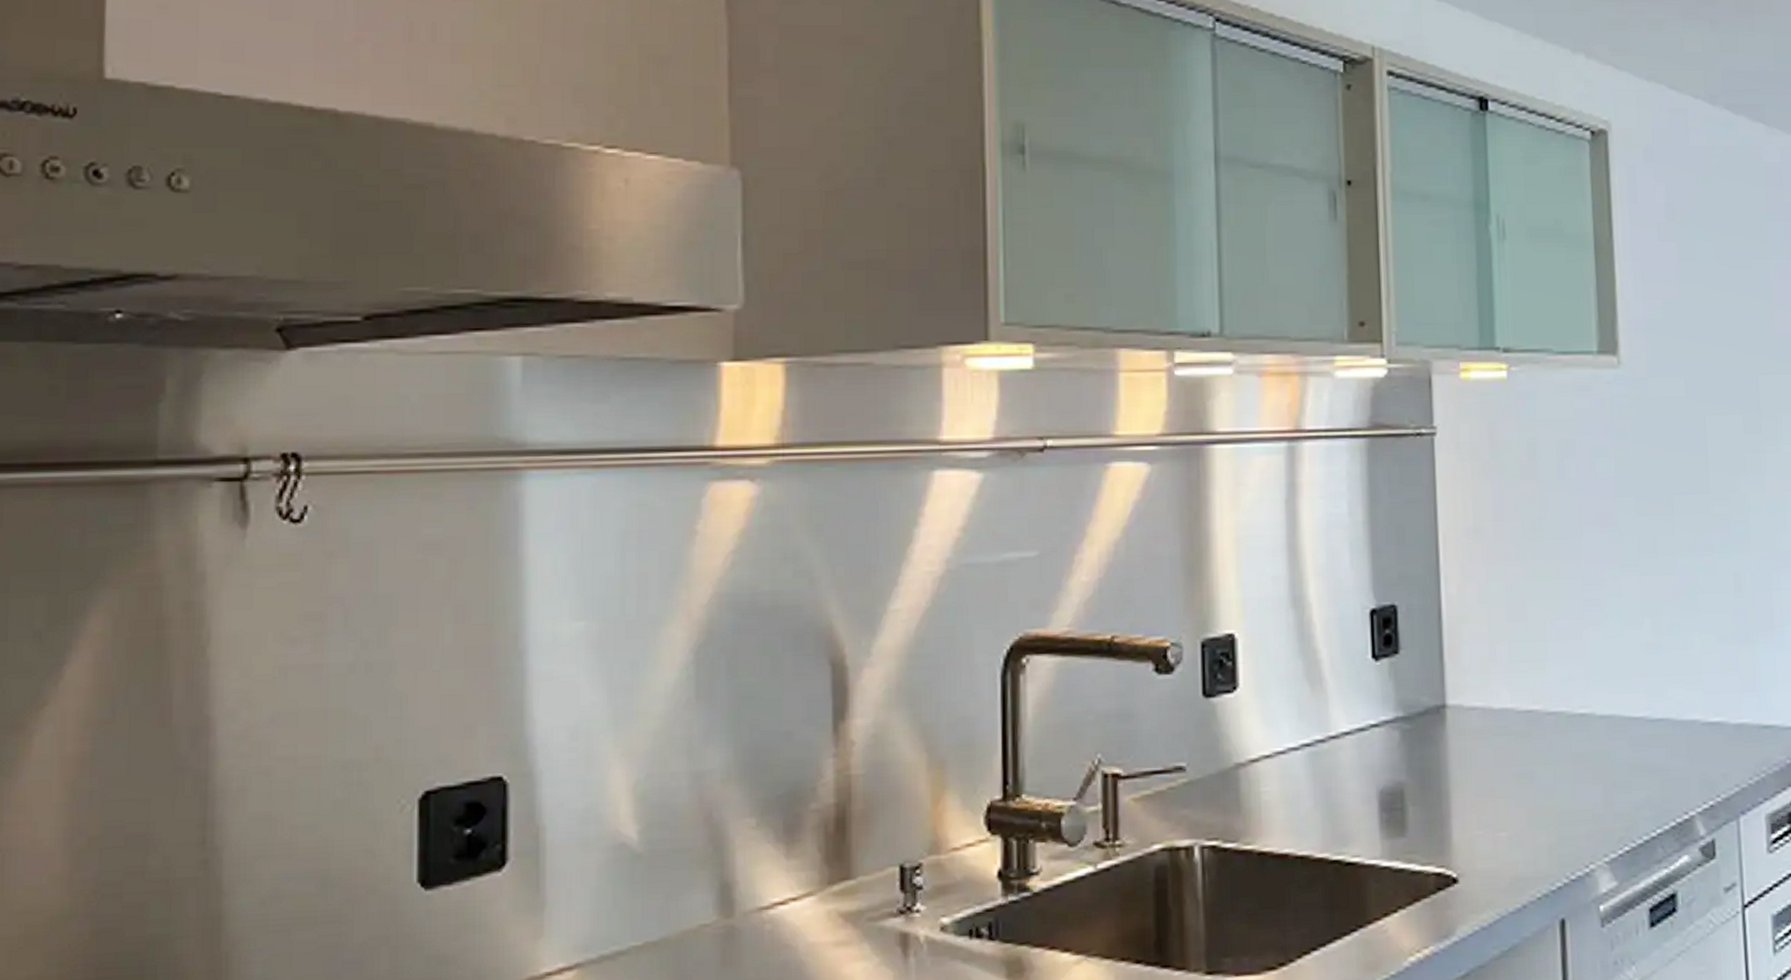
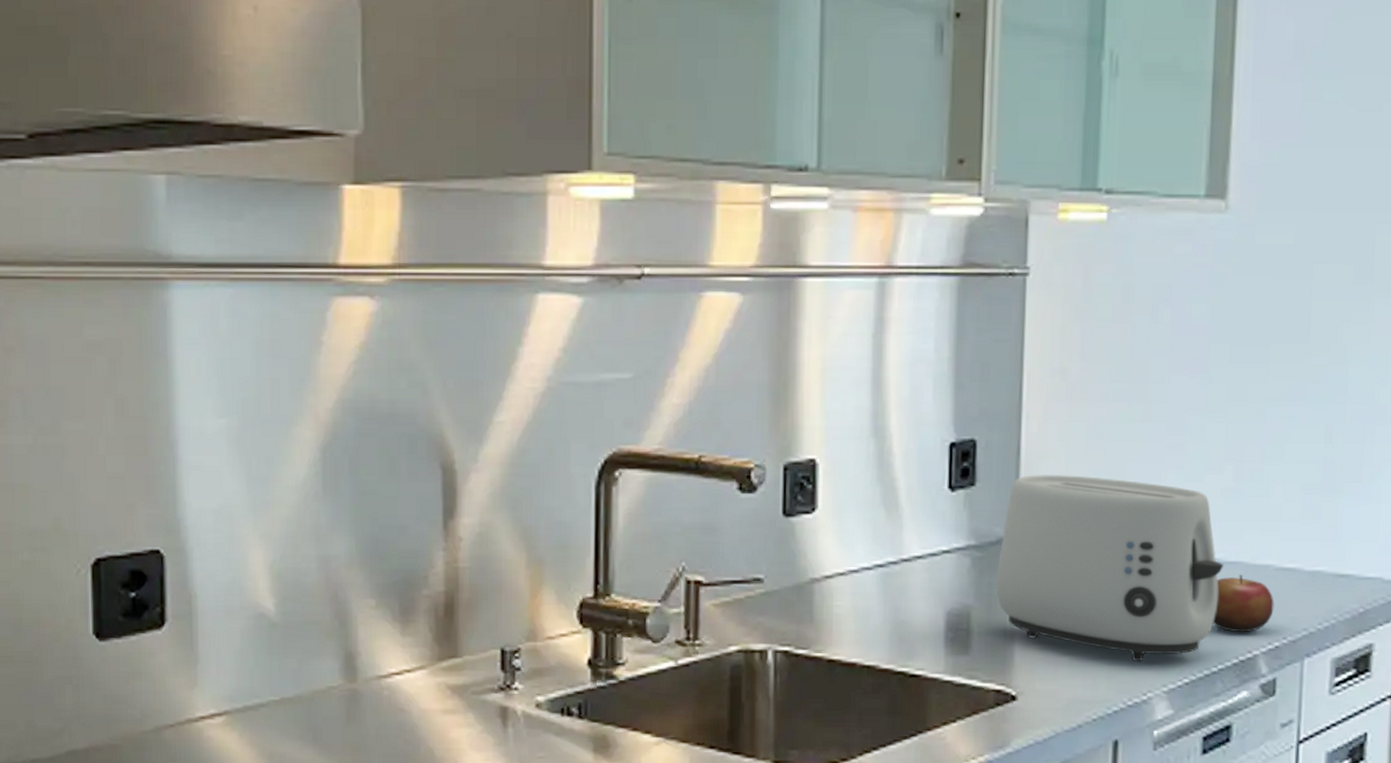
toaster: none [1427,637,1652,831] -> present [995,474,1224,661]
apple: none [1646,732,1705,794] -> present [1213,575,1274,633]

